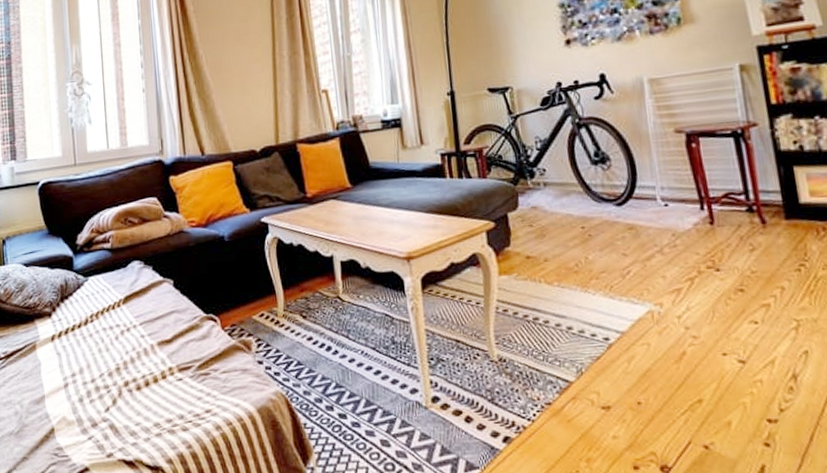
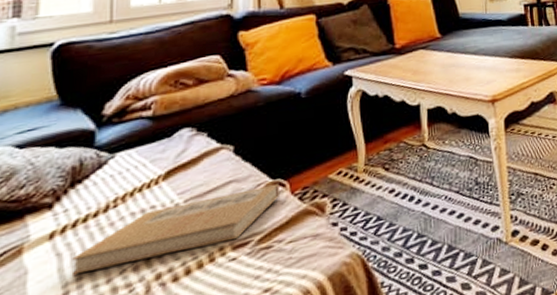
book: none [67,318,212,372] -> present [71,183,279,276]

